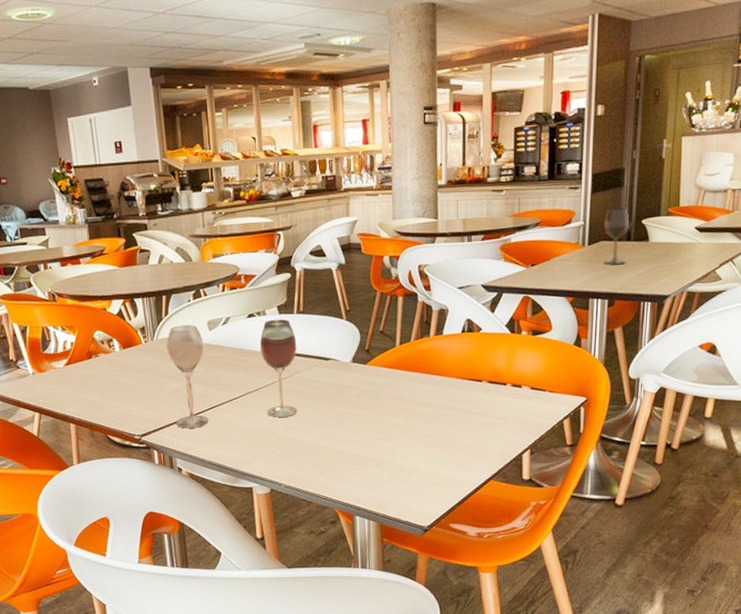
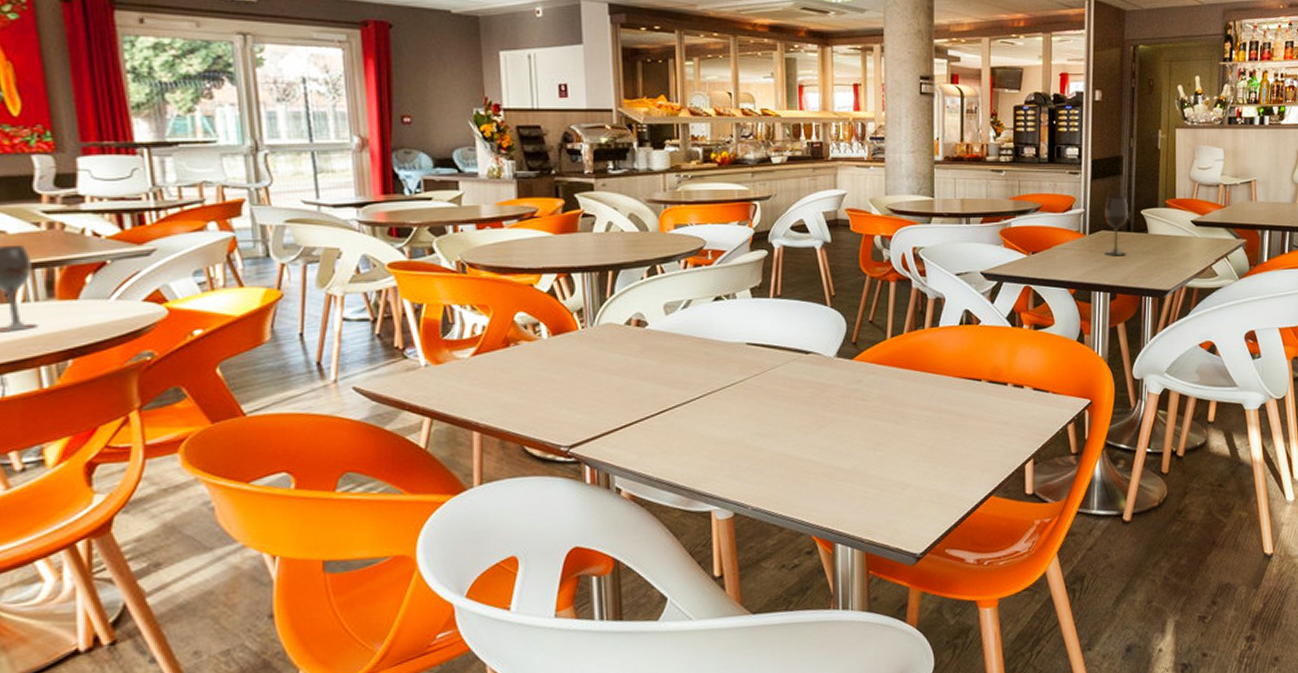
wineglass: present [166,324,209,429] -> none [609,307,660,437]
wineglass: present [259,319,297,417] -> none [727,303,772,423]

